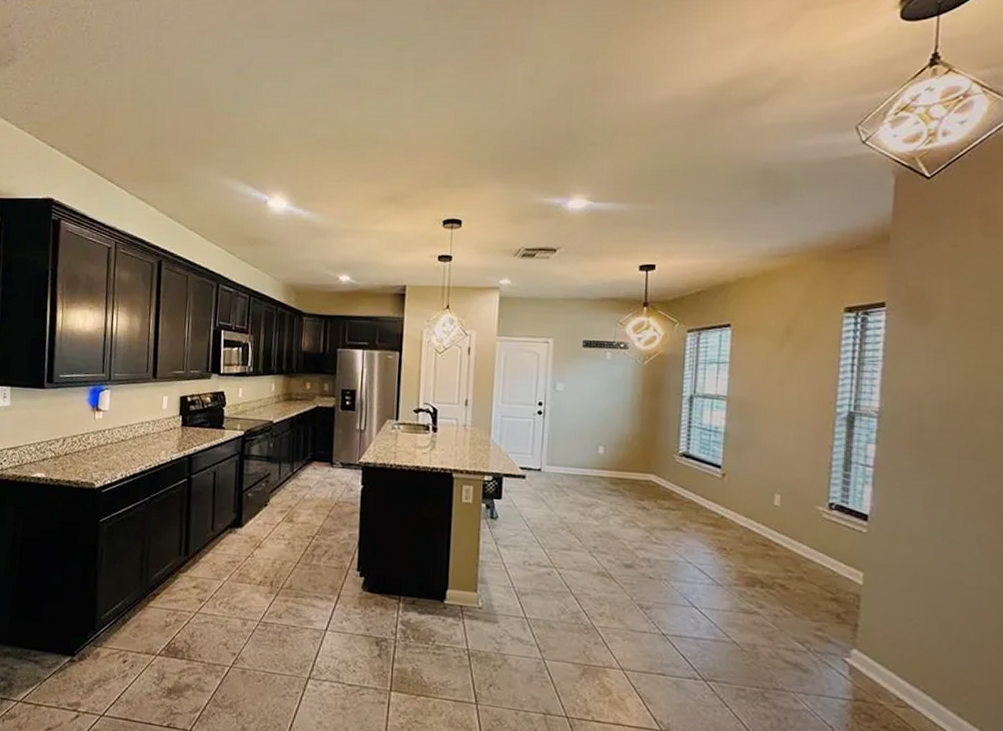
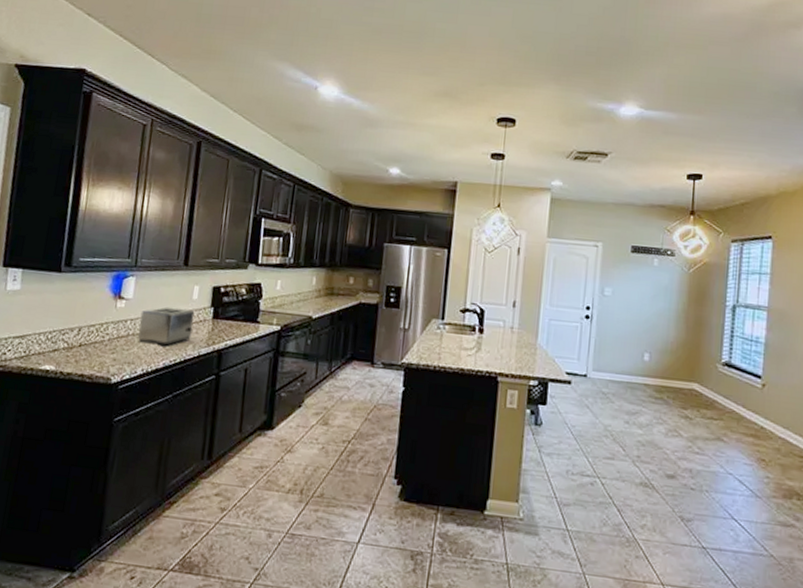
toaster: none [116,416,165,453] -> present [138,306,195,346]

